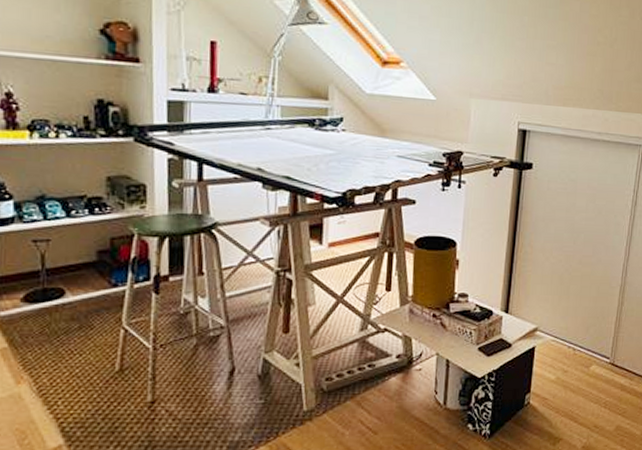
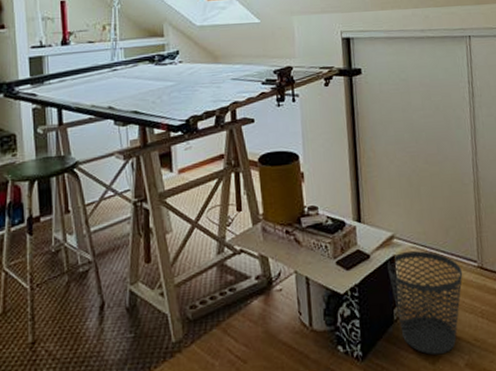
wastebasket: none [526,345,595,438] -> present [387,251,463,355]

